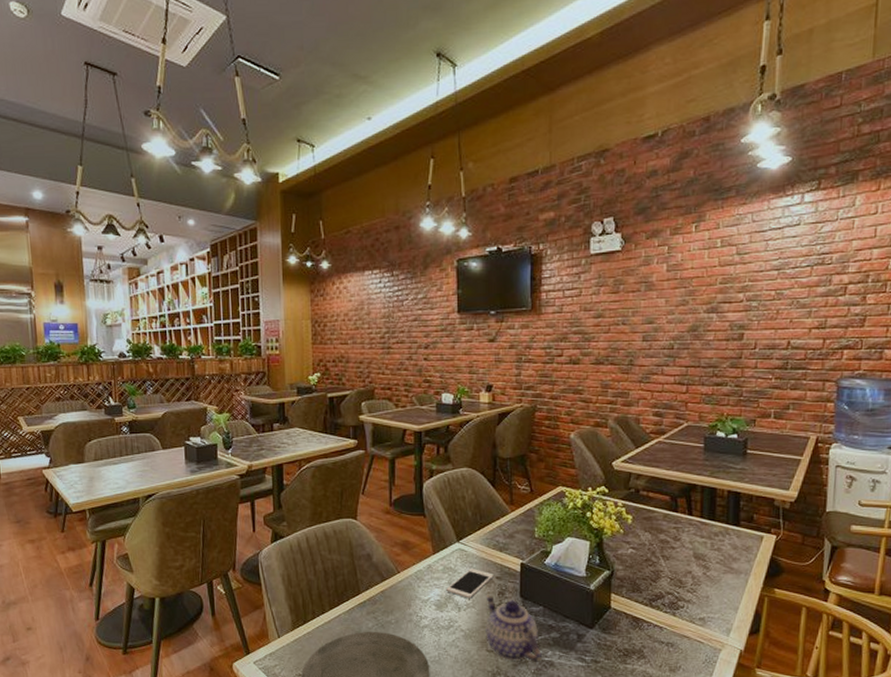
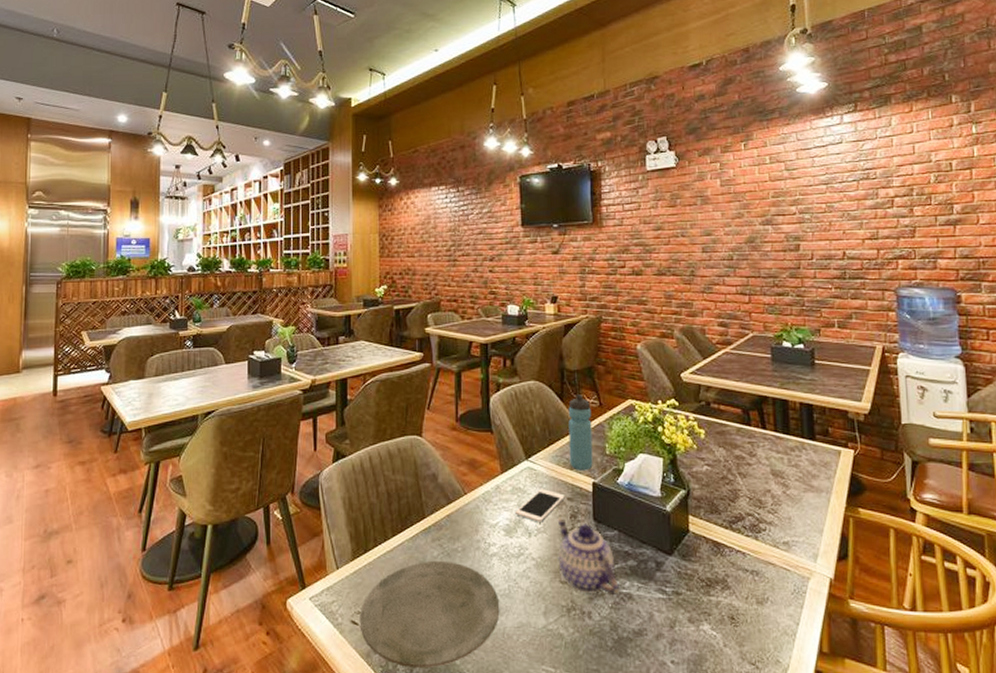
water bottle: none [499,481,522,552] -> present [568,394,593,471]

